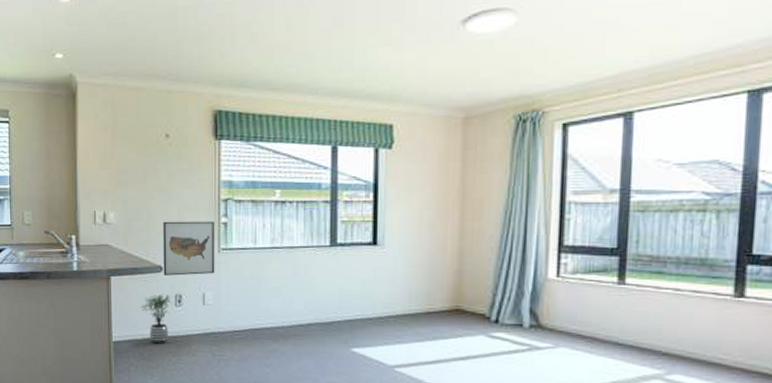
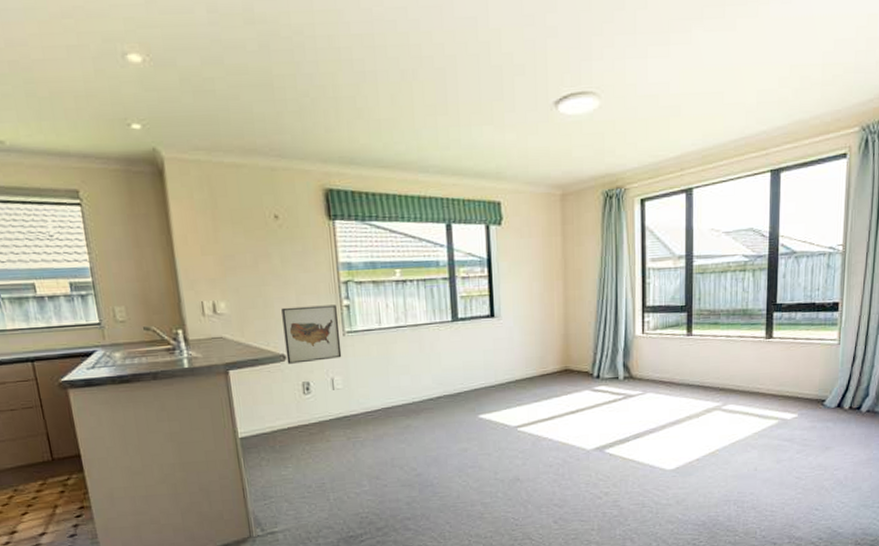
potted plant: present [140,293,171,344] -> none [265,383,299,435]

